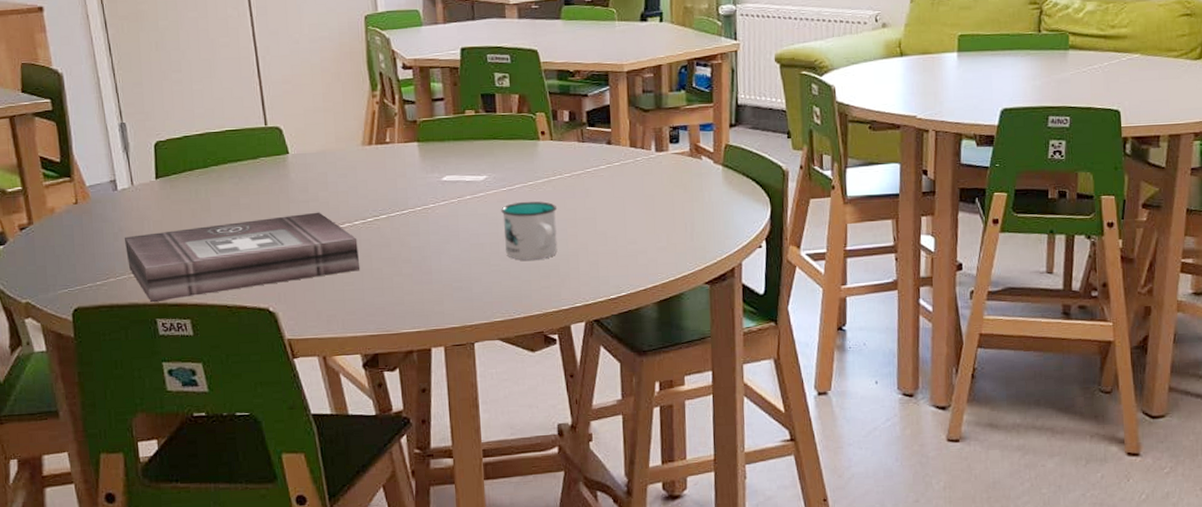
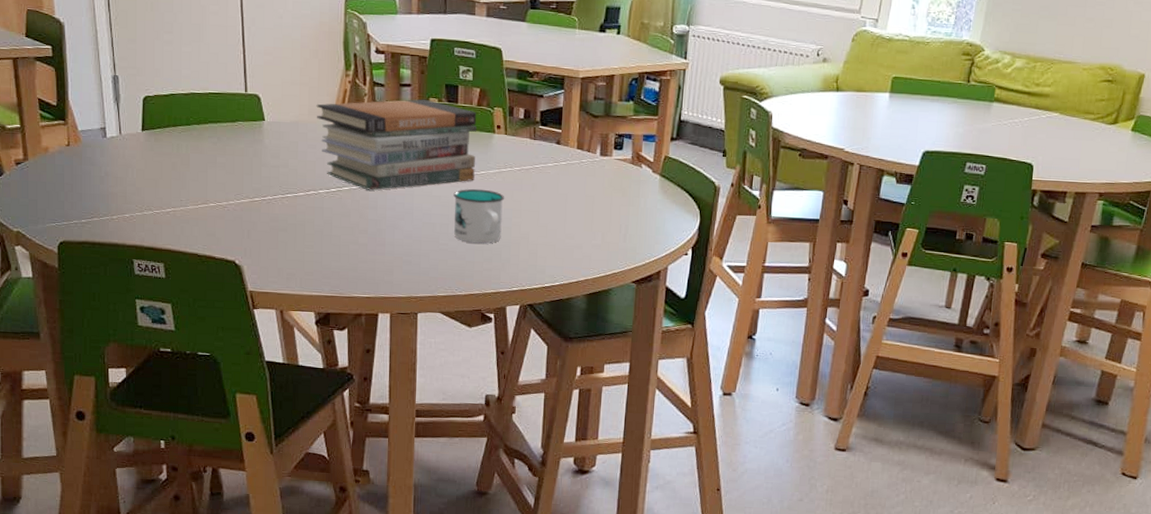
first aid kit: present [124,212,361,303] -> none [109,177,321,244]
book stack: none [343,112,522,216] -> present [316,99,477,190]

